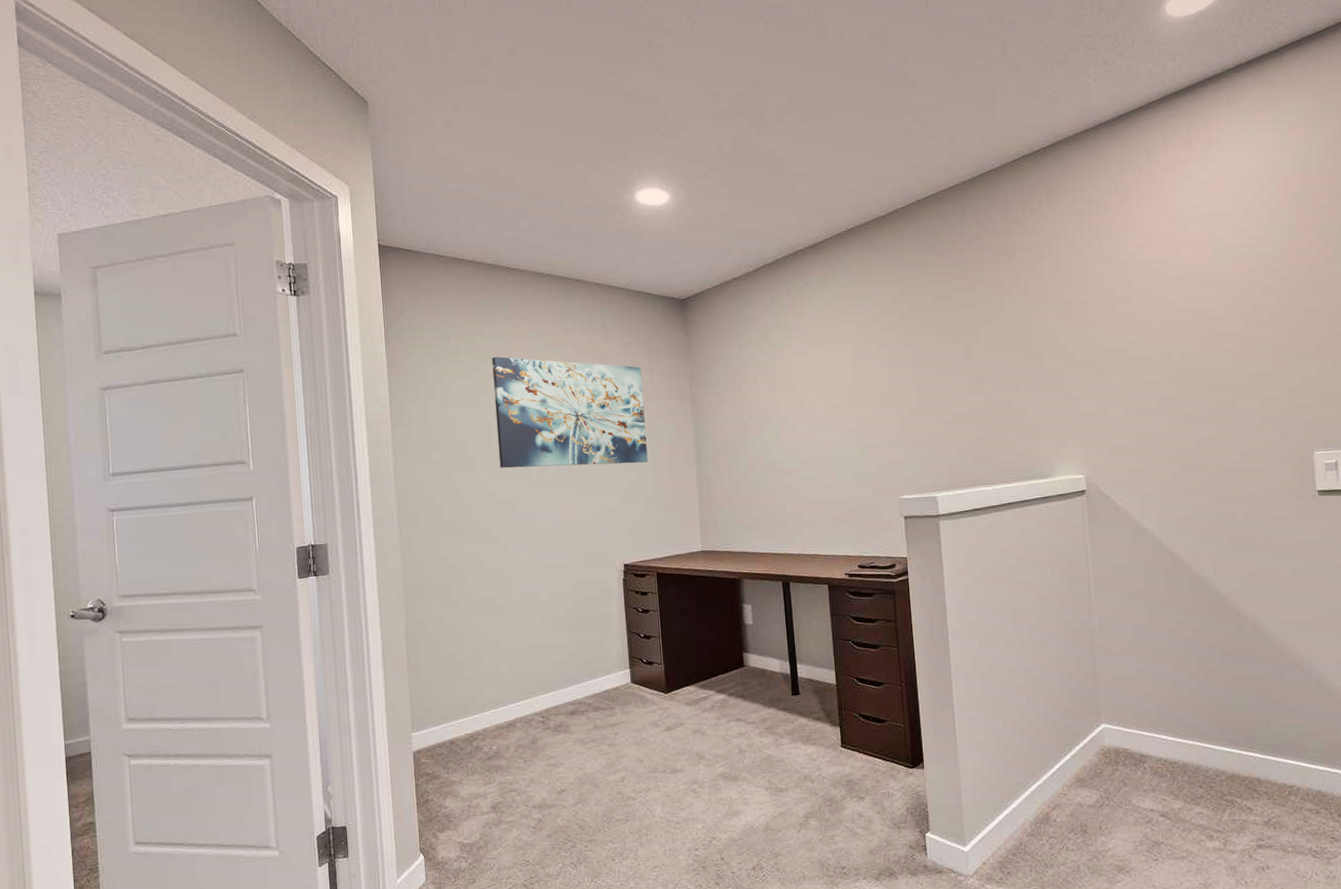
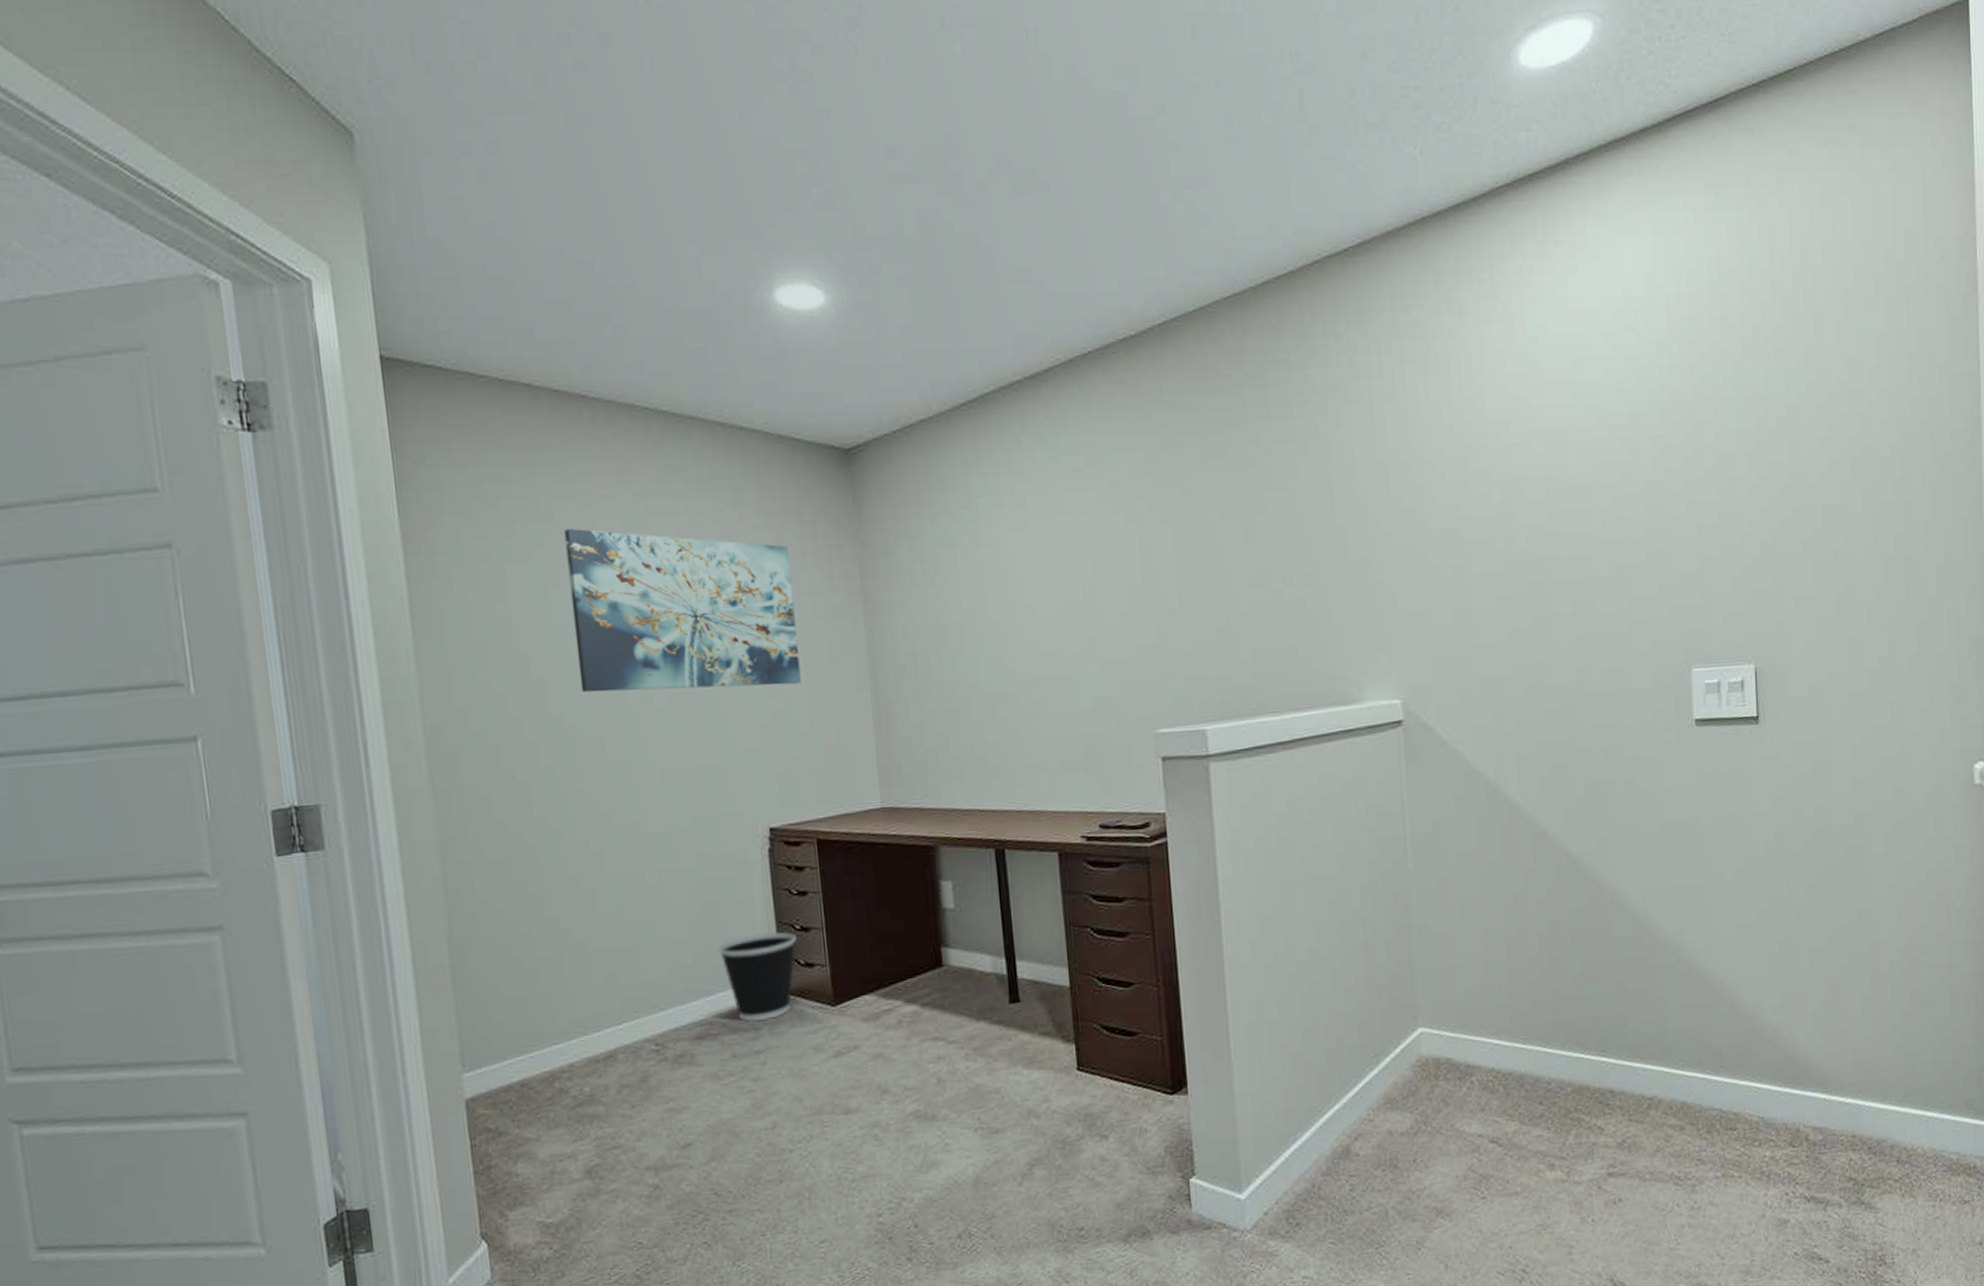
wastebasket: none [586,638,641,703] -> present [718,932,796,1022]

